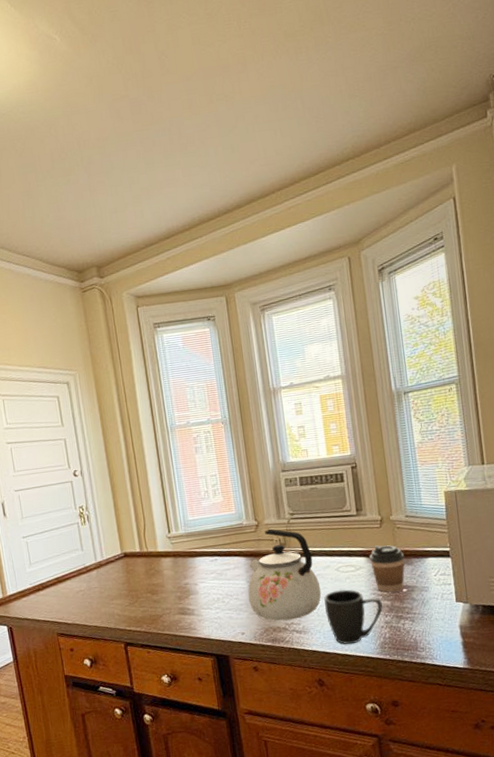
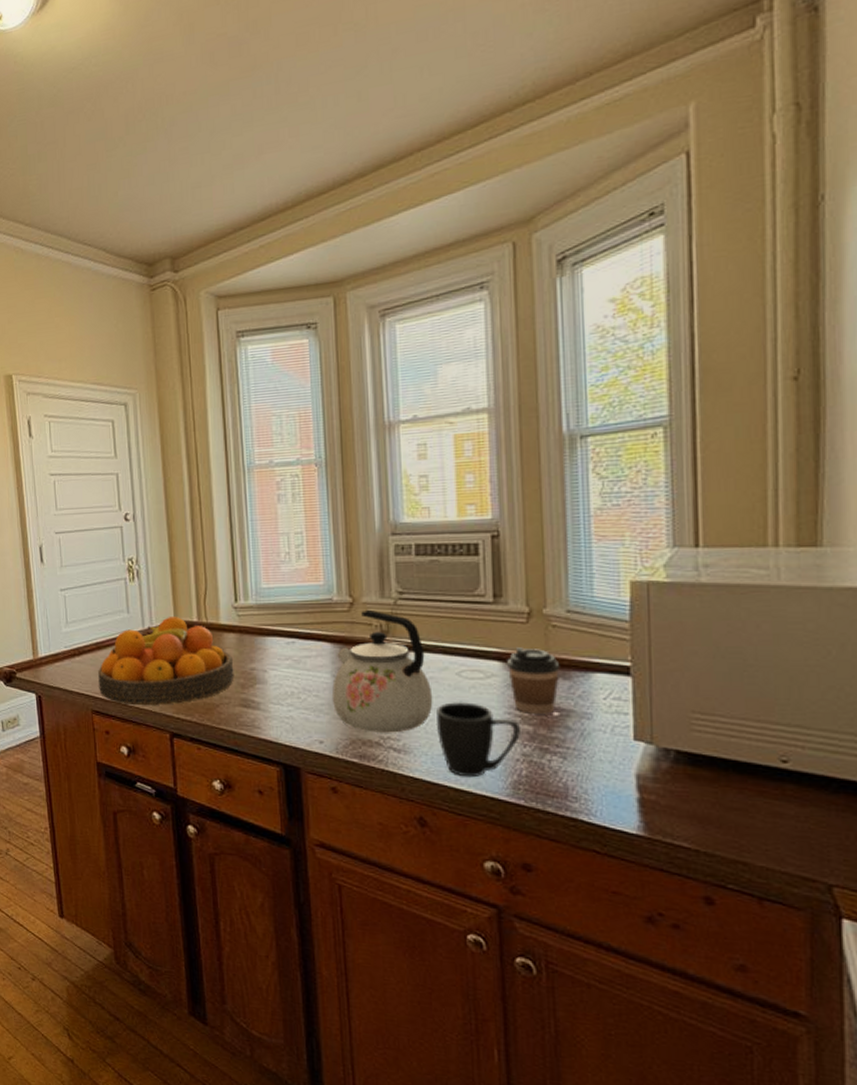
fruit bowl: none [60,549,173,625] -> present [98,617,234,706]

